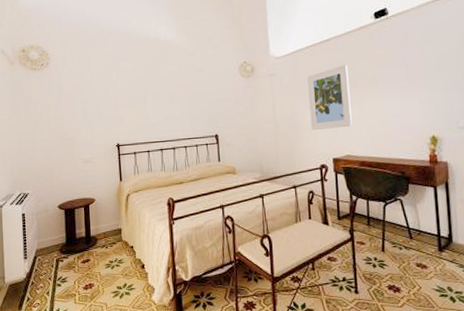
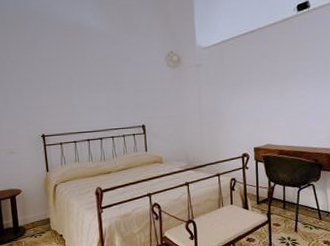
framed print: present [307,65,352,130] -> none [232,57,273,120]

